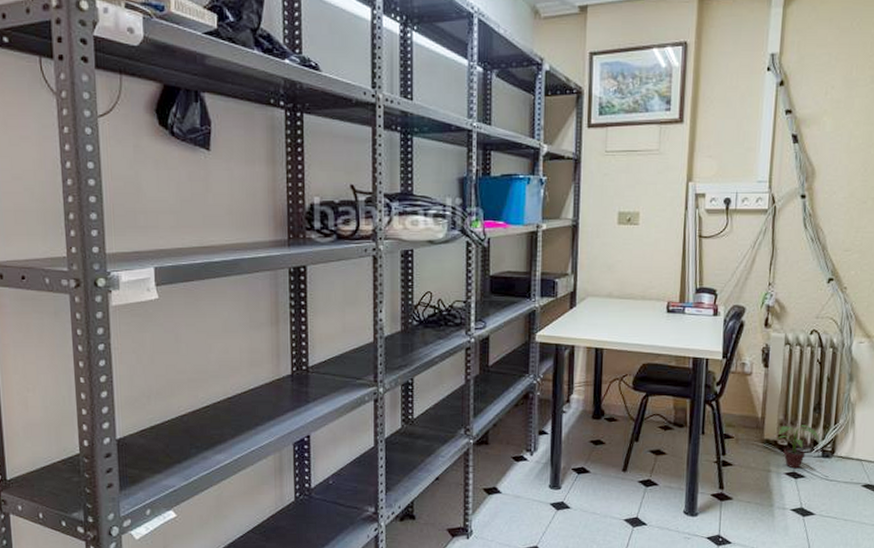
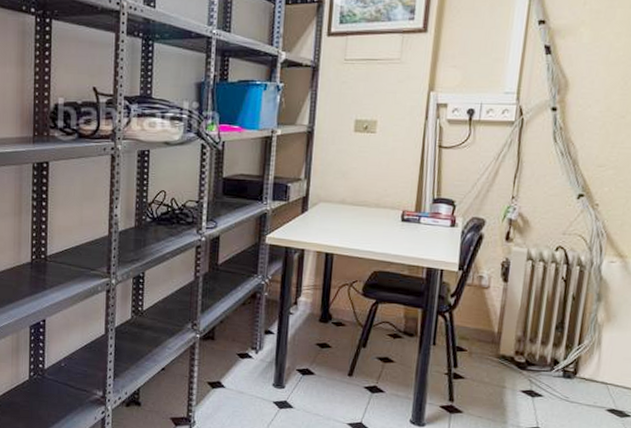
potted plant: present [776,425,819,469] -> none [514,342,561,387]

